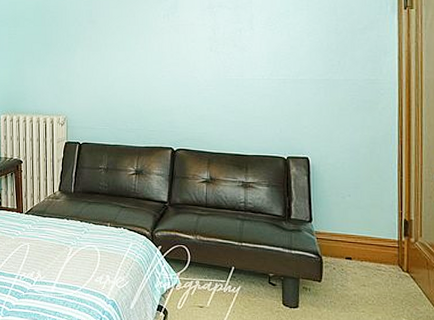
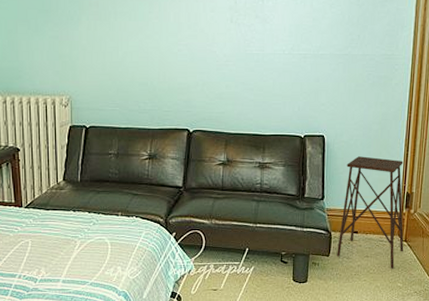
side table: none [329,179,406,302] -> present [337,156,404,269]

